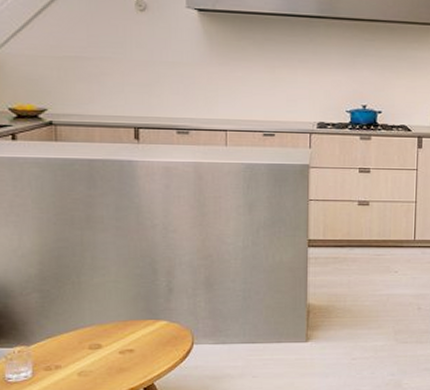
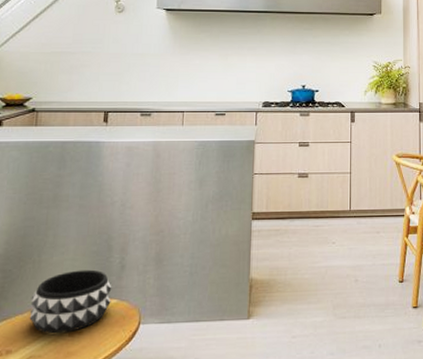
decorative bowl: none [74,292,161,352] -> present [29,269,112,334]

